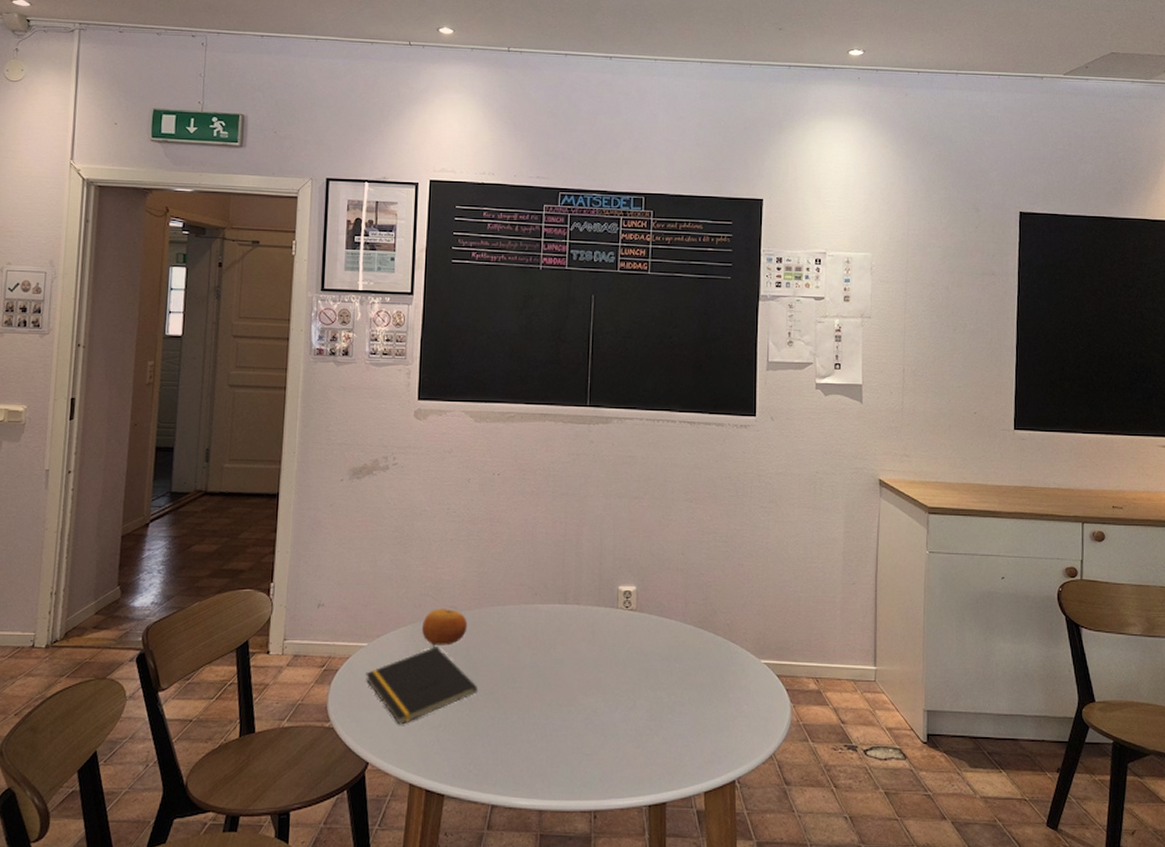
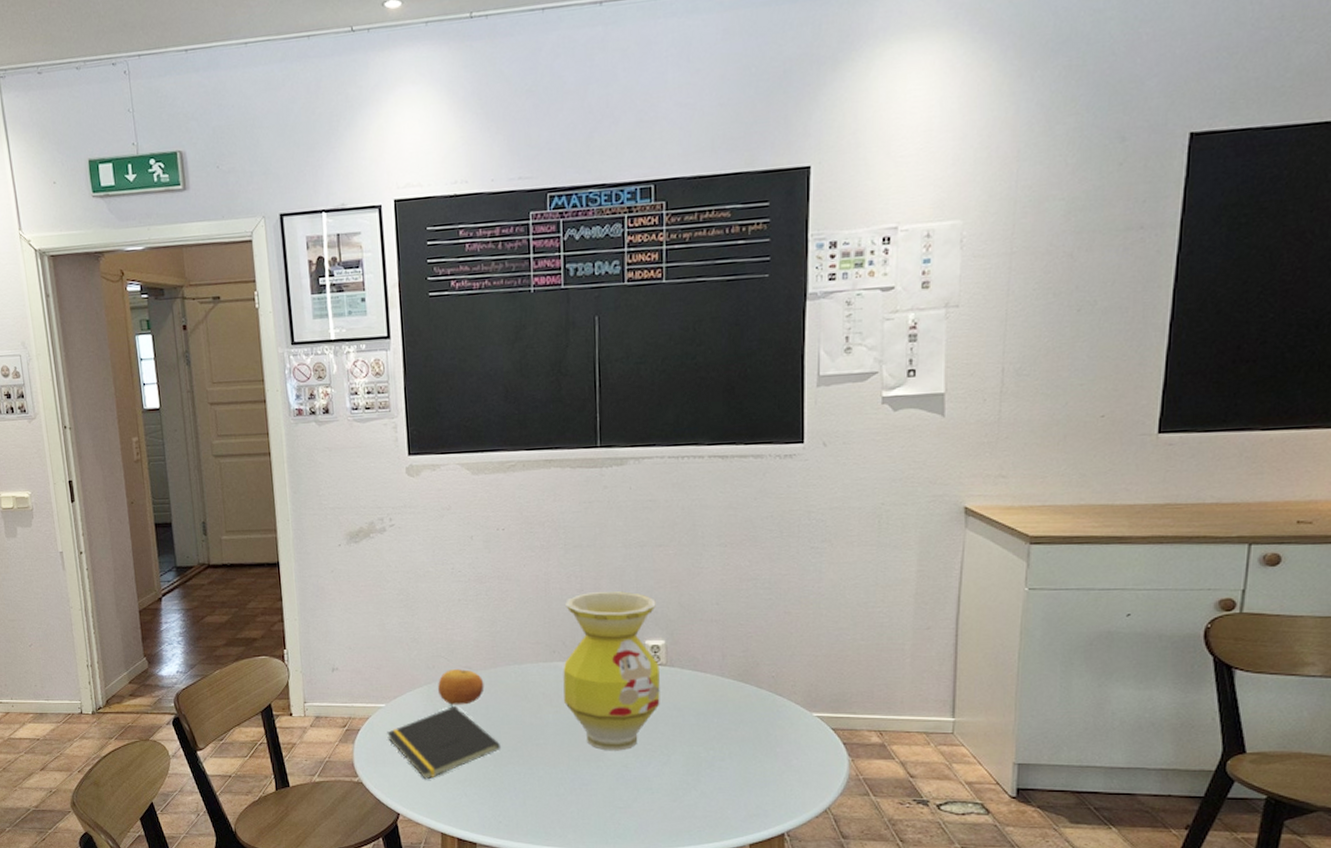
vase: none [542,538,630,695] -> present [563,591,660,751]

